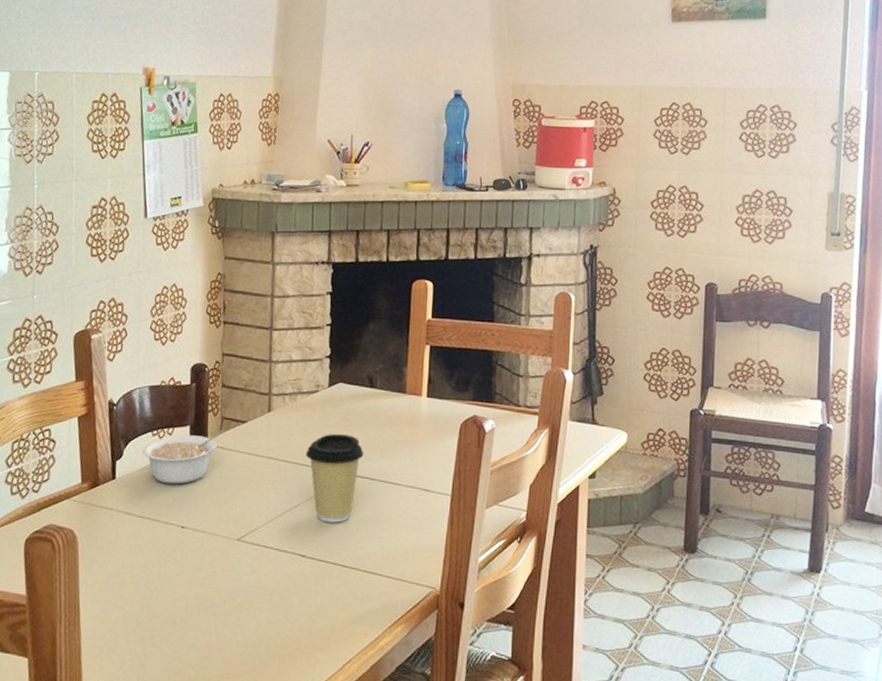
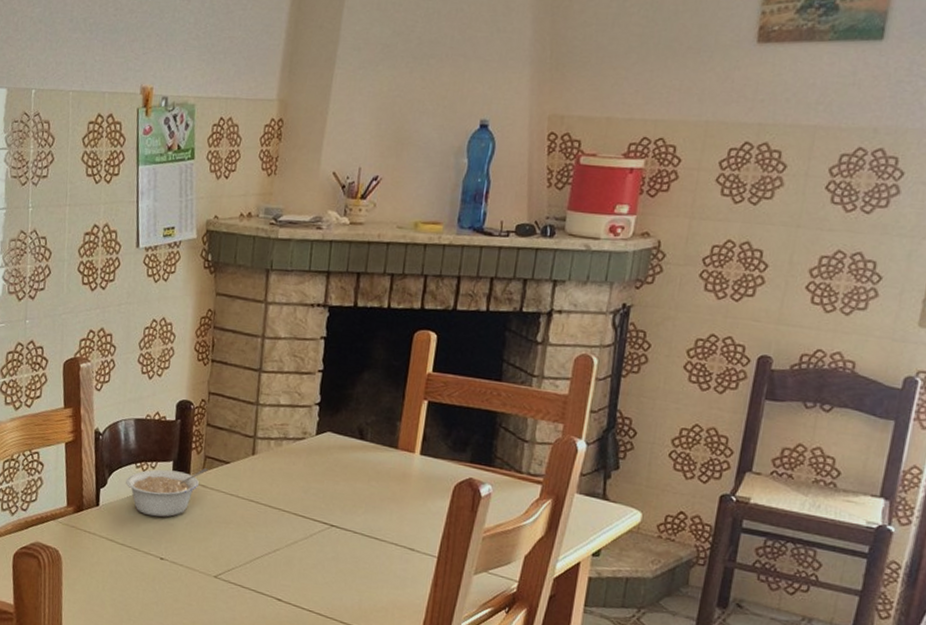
coffee cup: present [305,434,364,523] -> none [287,482,349,572]

